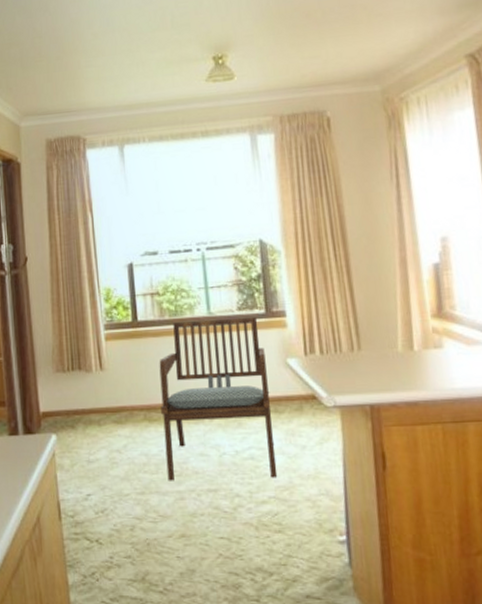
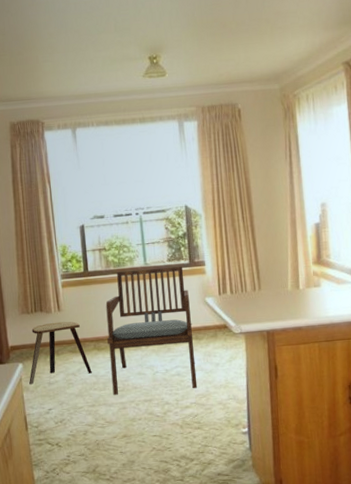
stool: none [64,383,141,462] -> present [29,321,92,385]

